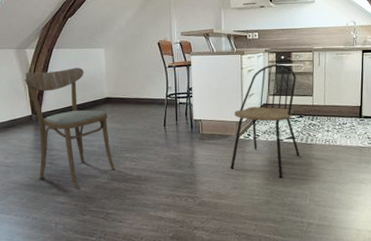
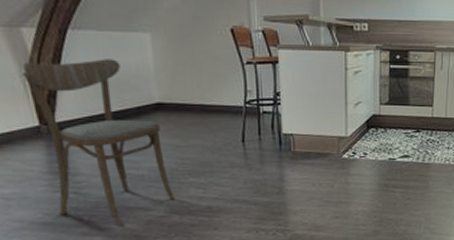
dining chair: present [230,64,300,179] -> none [330,65,415,205]

